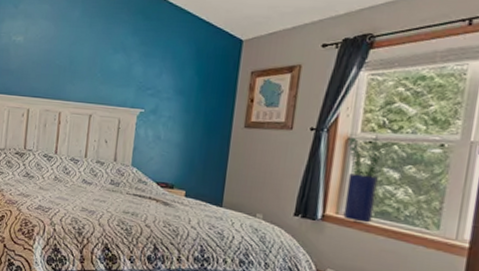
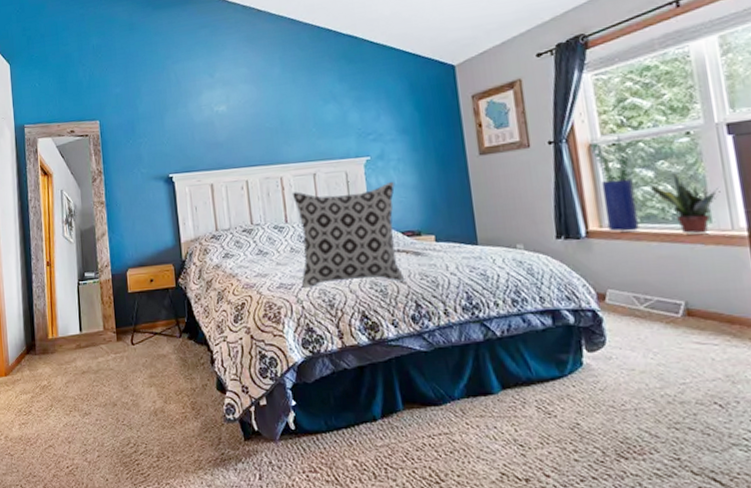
pillow: none [58,128,160,225] -> present [292,181,405,289]
potted plant: none [391,179,456,238] -> present [649,173,721,235]

